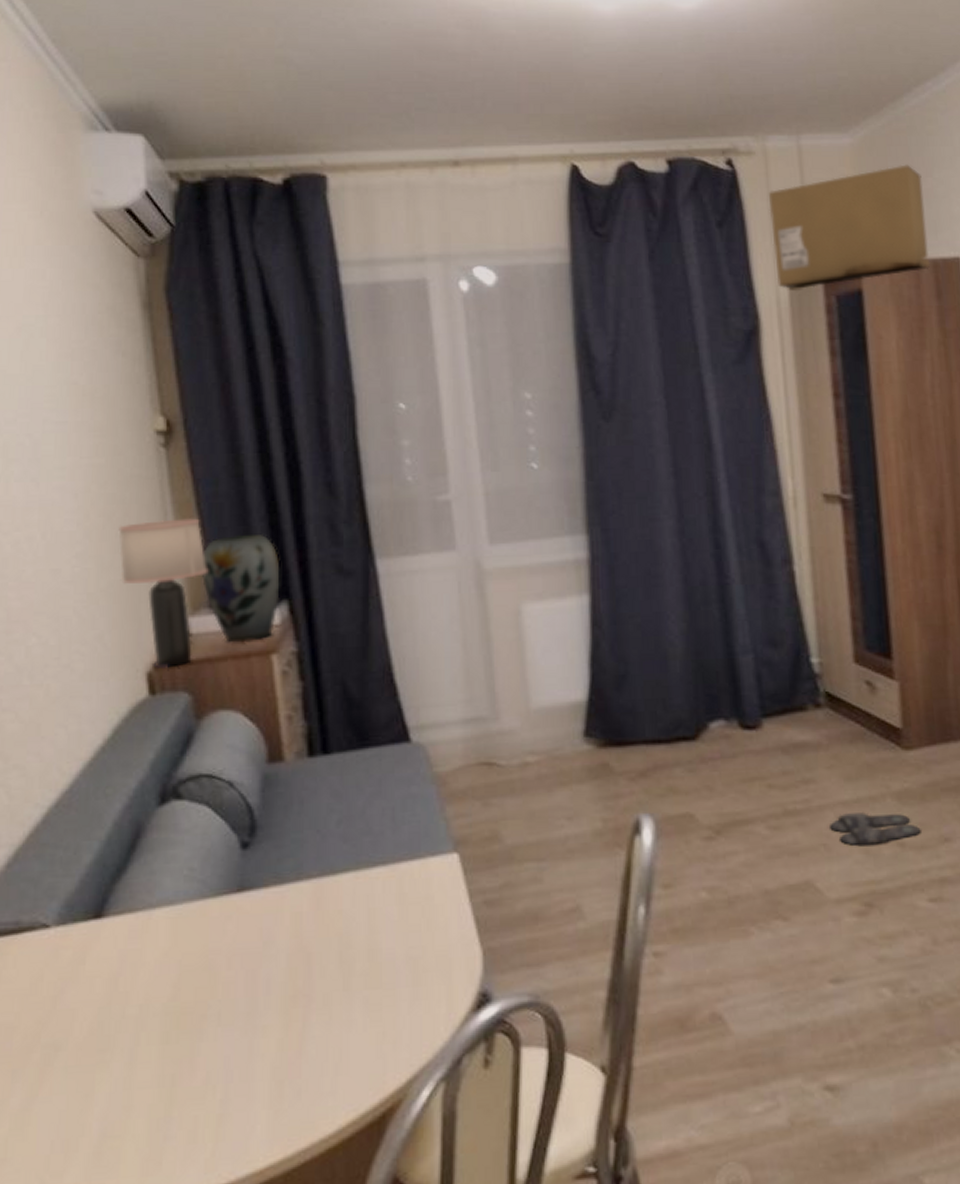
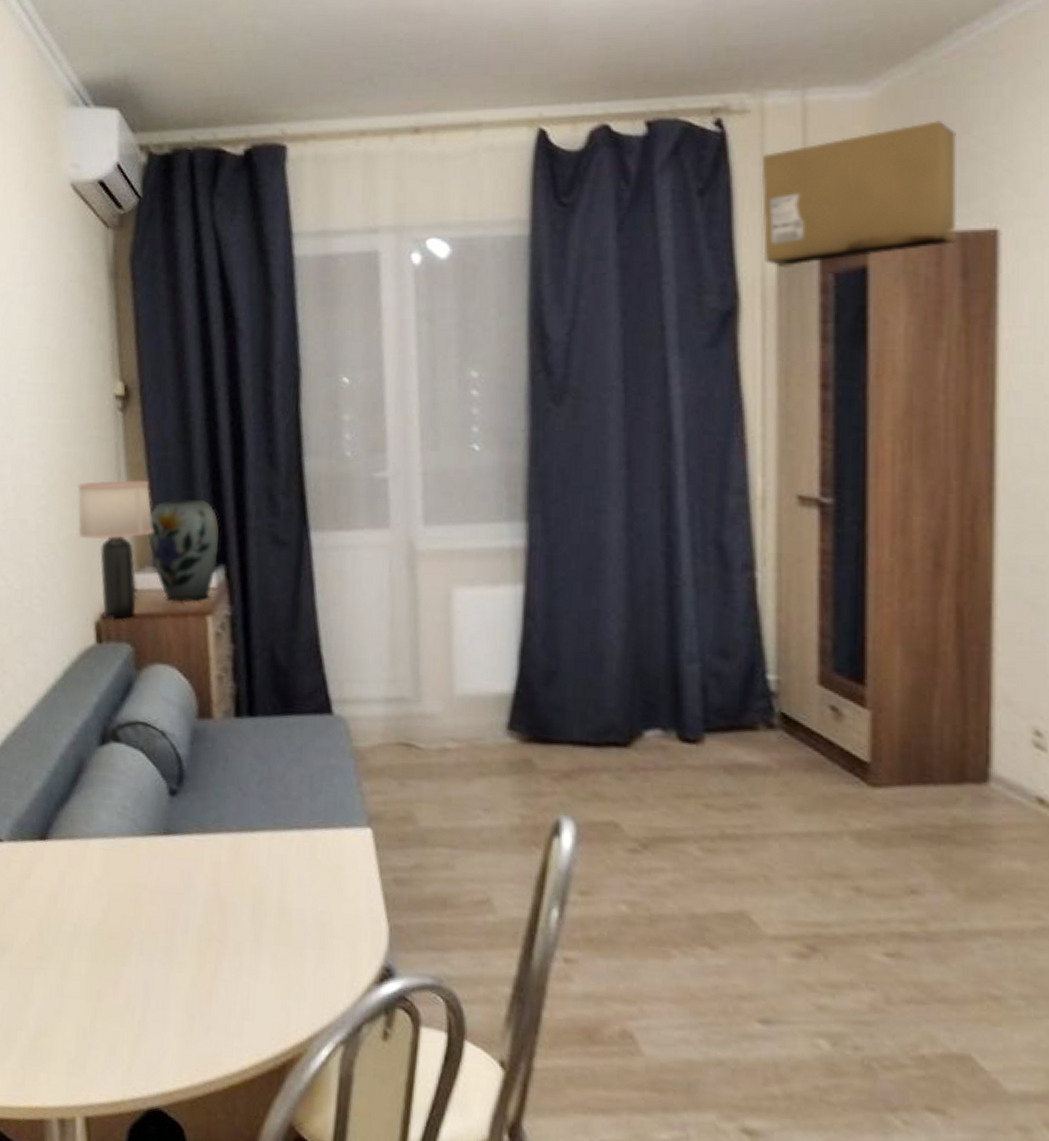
slippers: present [830,811,921,847] -> none [773,845,883,885]

